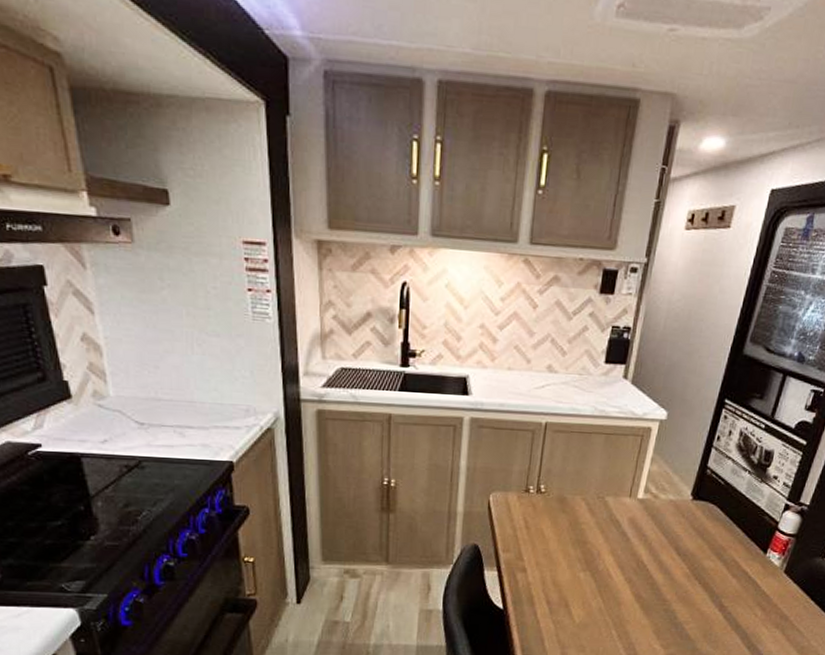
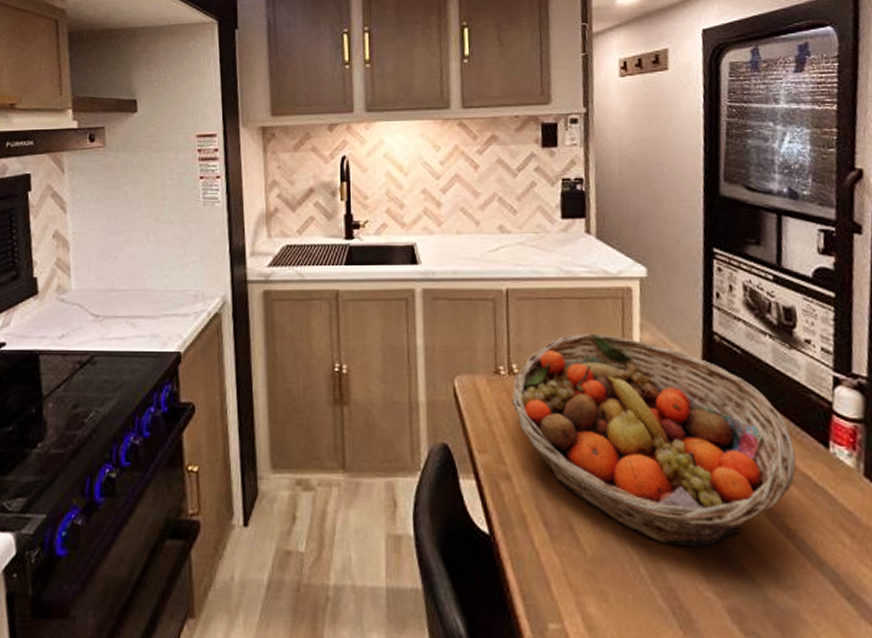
fruit basket: none [535,462,743,617] -> present [511,333,797,547]

